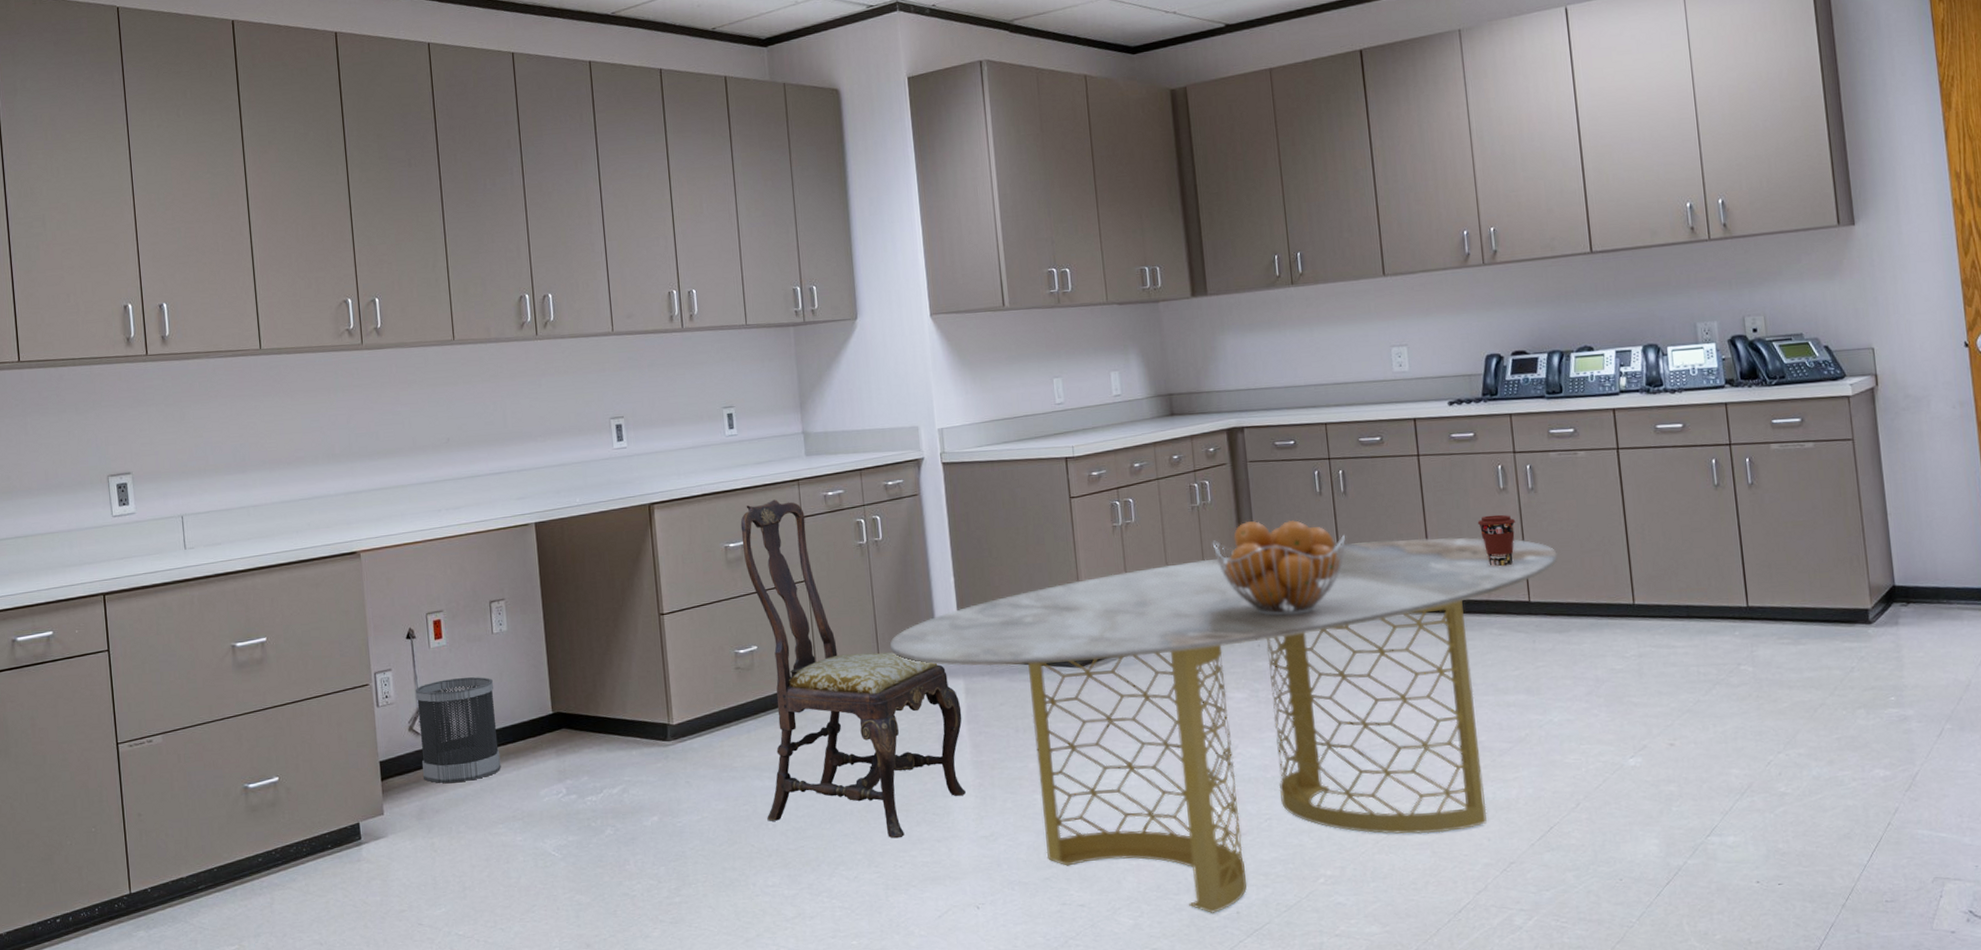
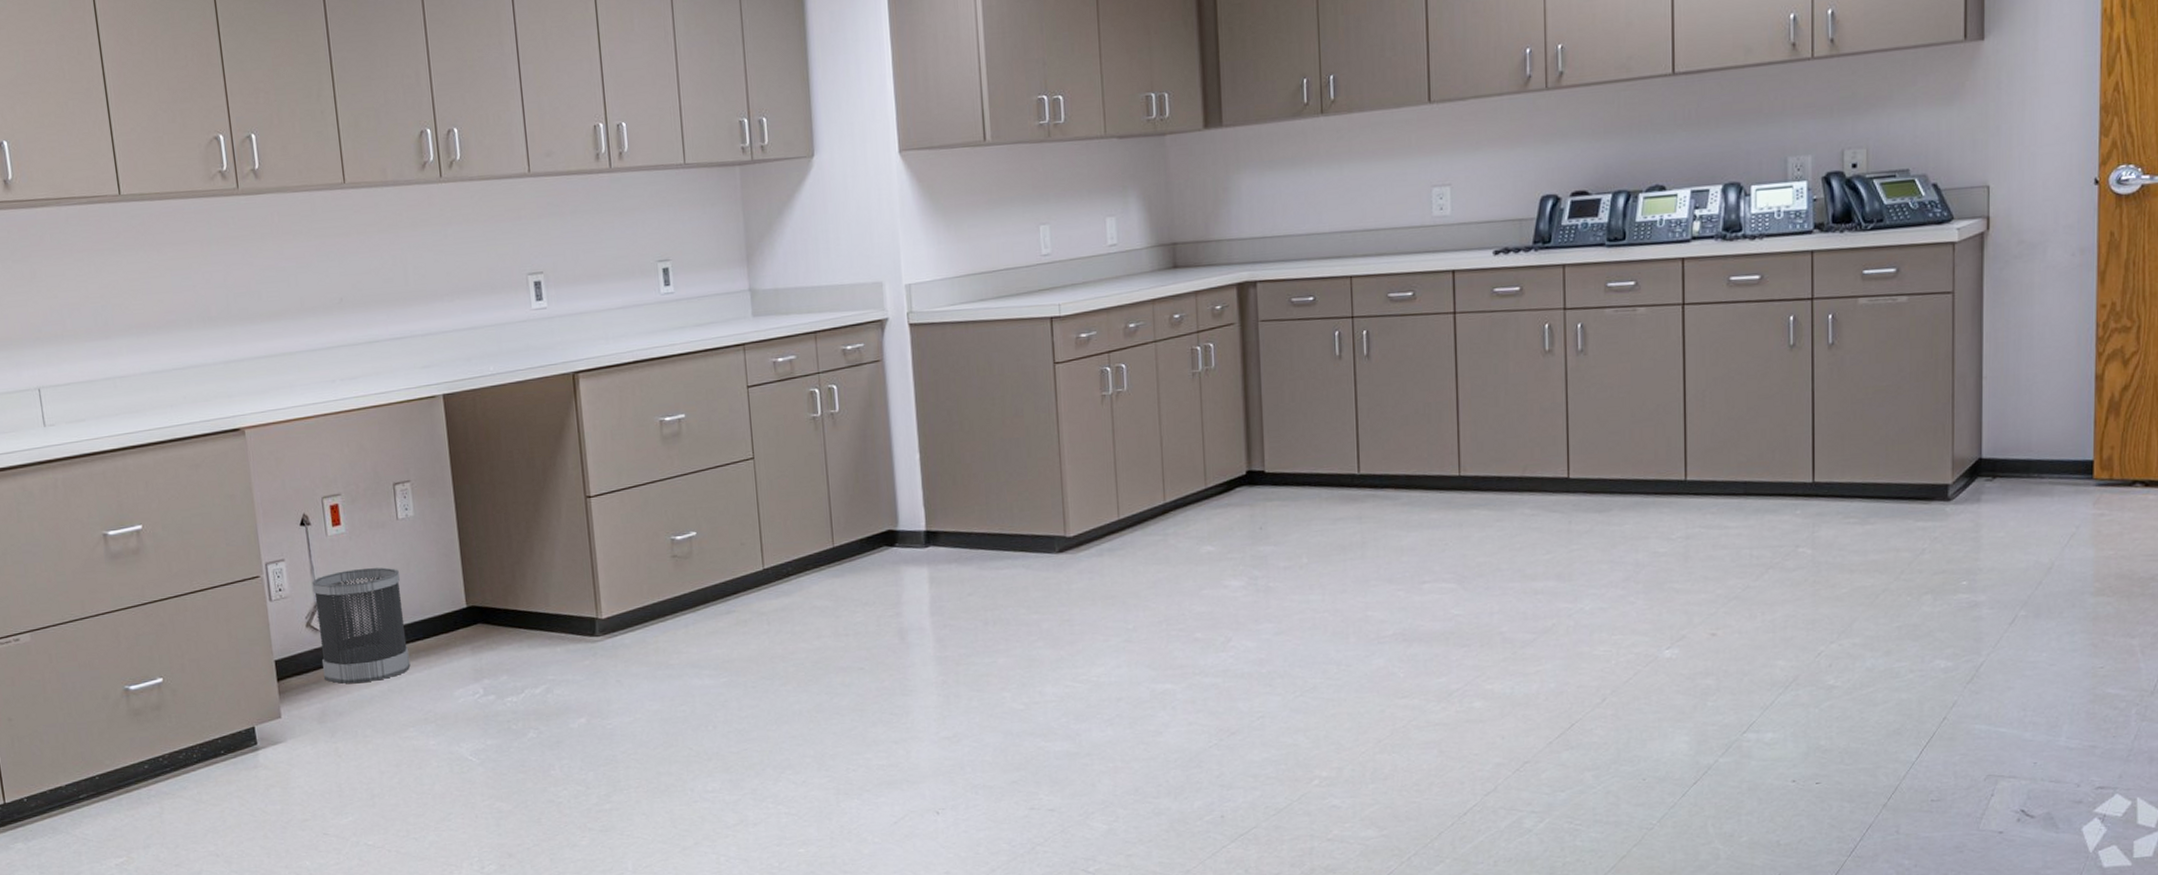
dining chair: present [740,499,966,839] -> none [677,366,927,741]
dining table: present [890,537,1558,913] -> none [846,405,1604,817]
fruit basket: present [1212,520,1346,616] -> none [1214,388,1366,496]
coffee cup: present [1477,514,1516,567] -> none [1516,380,1560,440]

